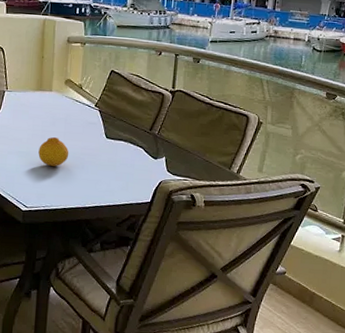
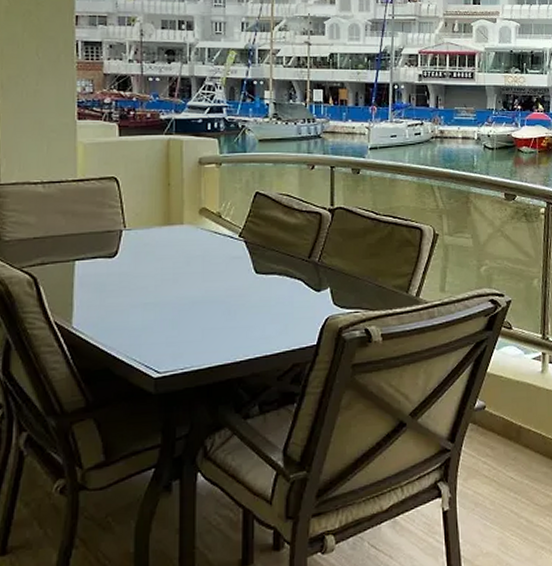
fruit: present [38,137,69,166] -> none [171,280,211,316]

